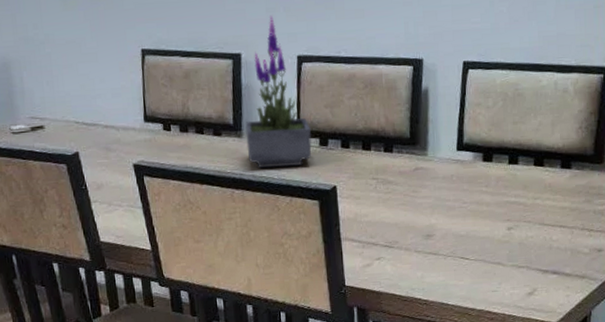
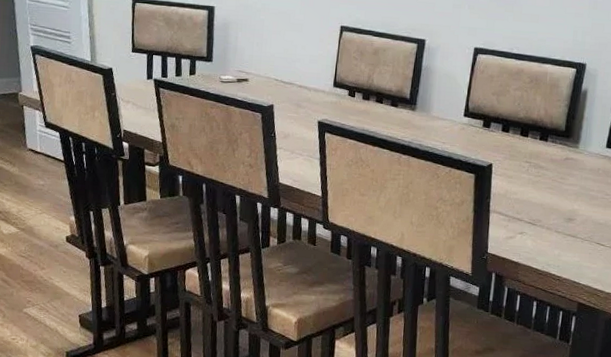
potted plant: present [245,15,312,169] -> none [418,11,477,142]

